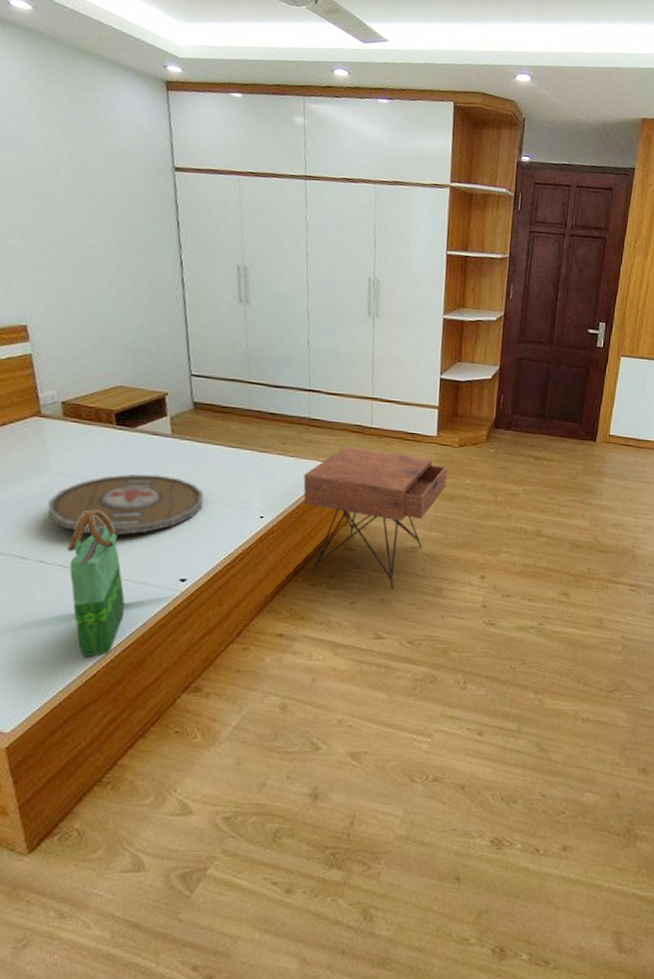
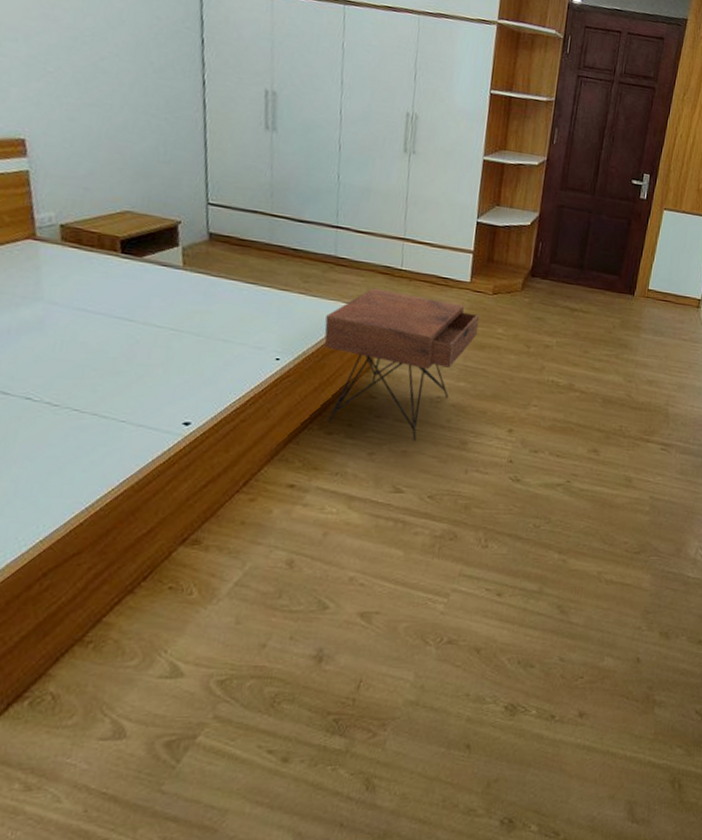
serving tray: present [47,474,204,536] -> none [36,307,215,373]
tote bag: present [66,510,125,657] -> none [56,344,120,504]

